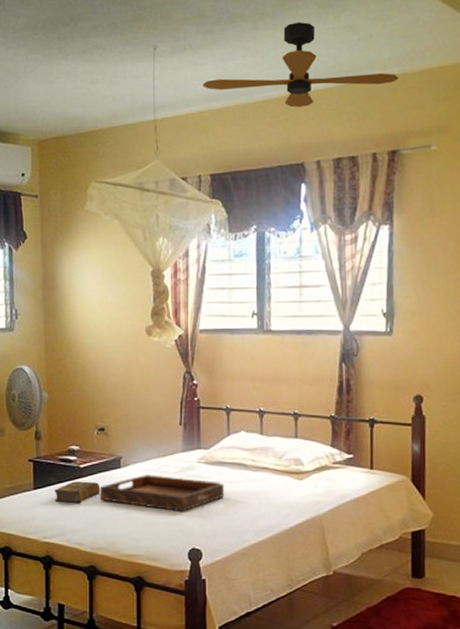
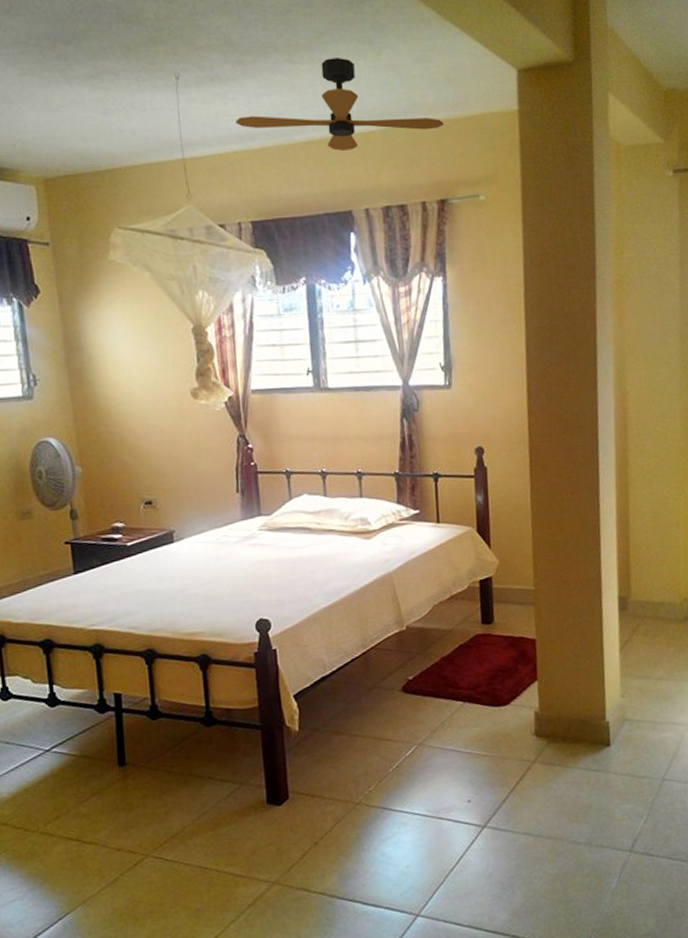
book: present [55,481,101,504] -> none [99,559,153,586]
serving tray: present [99,474,225,512] -> none [151,546,291,583]

